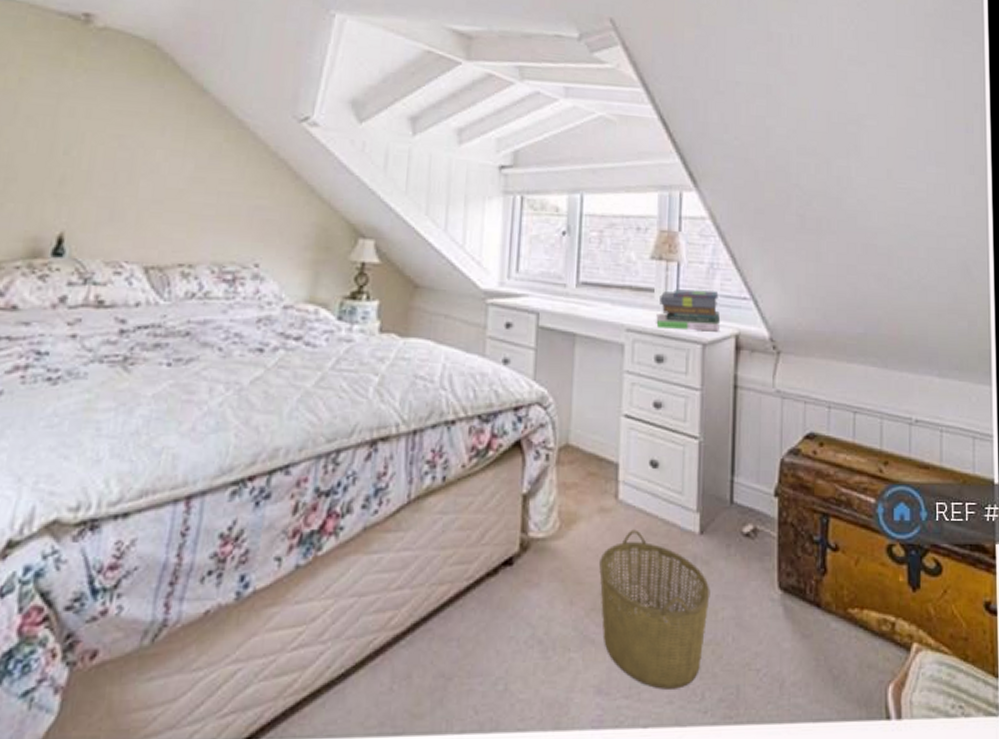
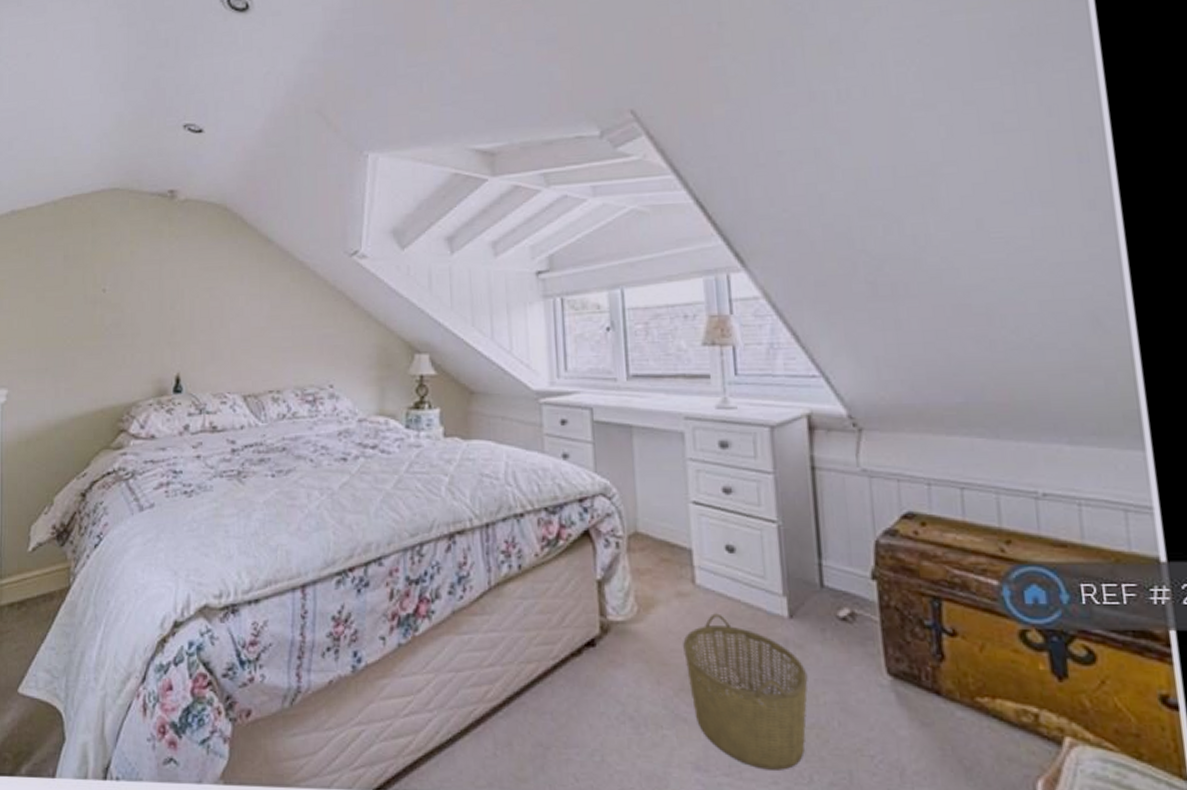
books: present [656,289,721,332] -> none [715,371,789,414]

